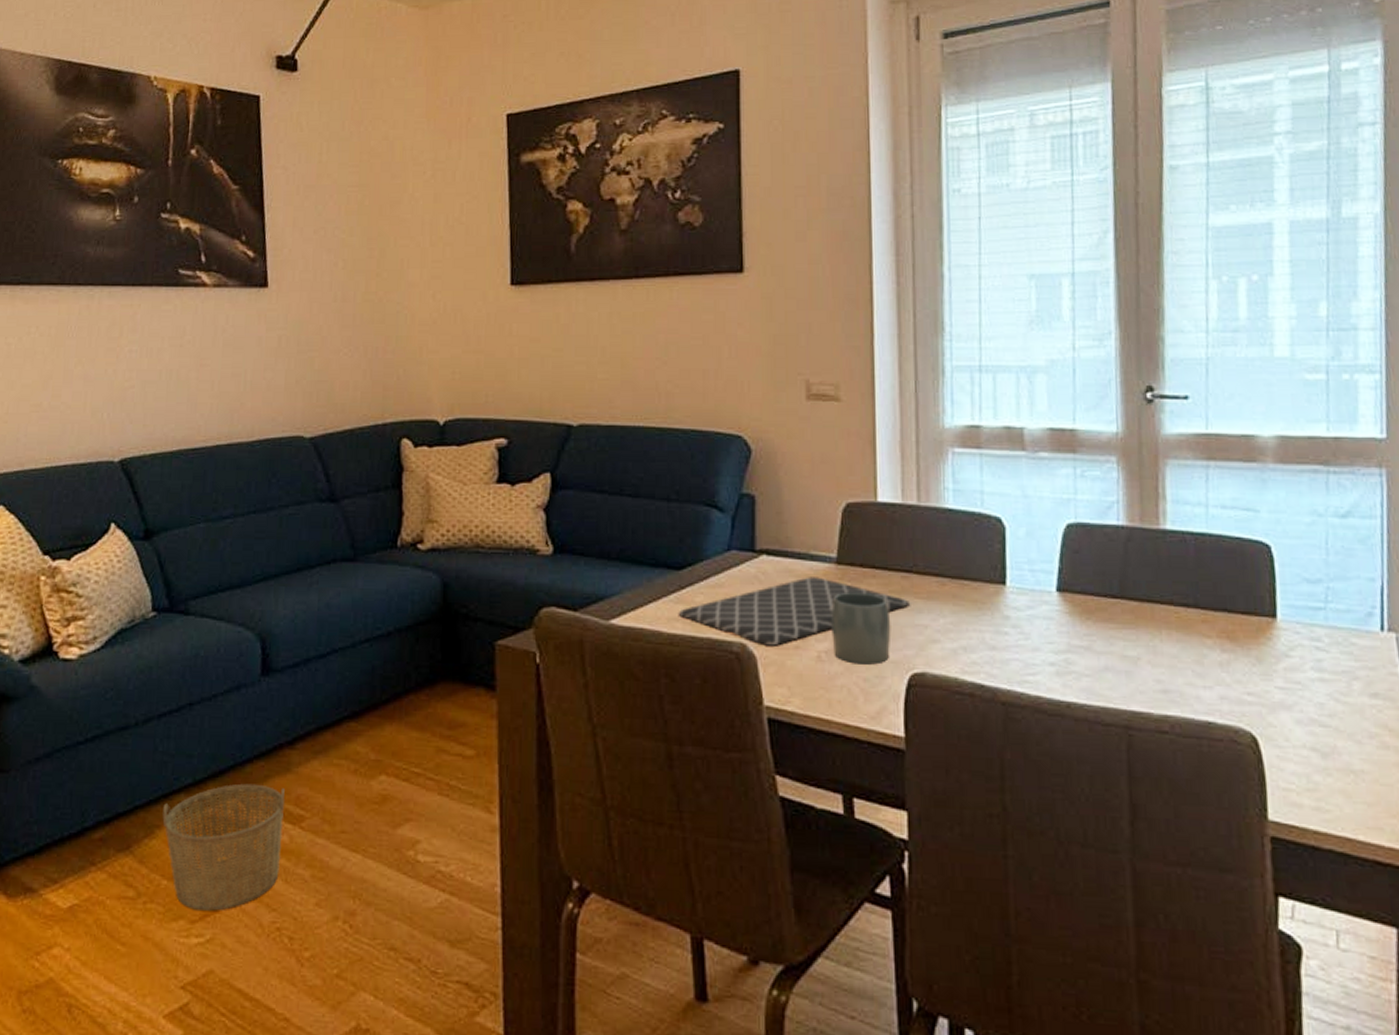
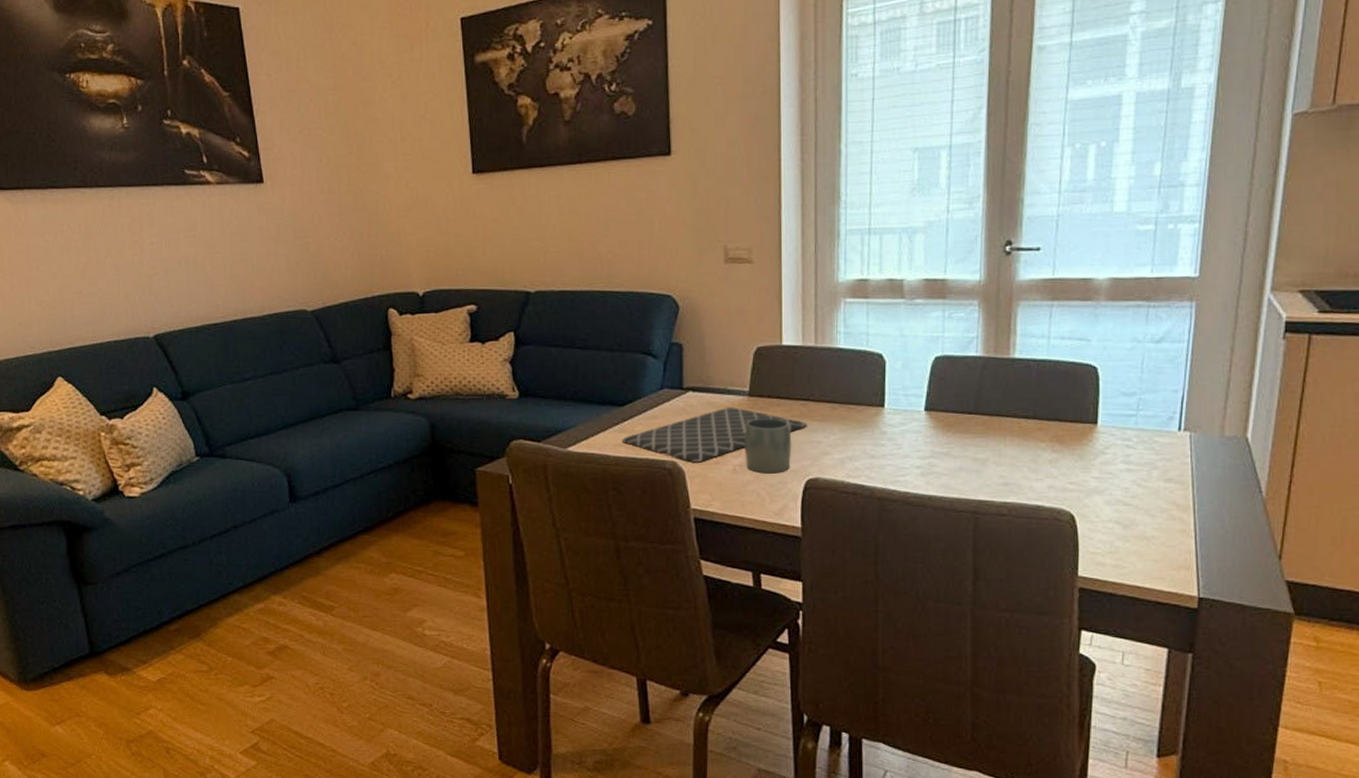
basket: present [162,783,285,911] -> none [222,584,318,678]

